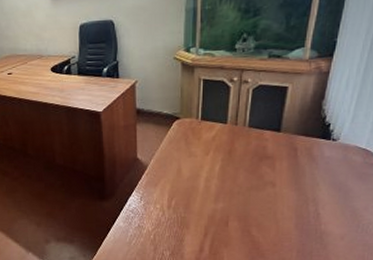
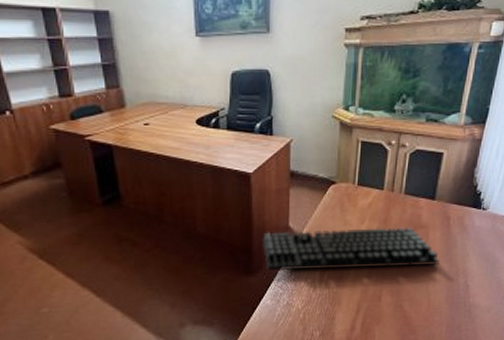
keyboard: none [114,158,287,196] -> present [263,227,440,270]

